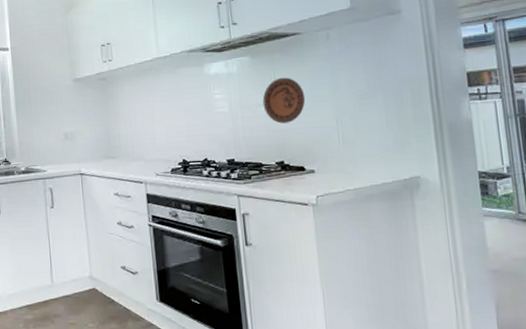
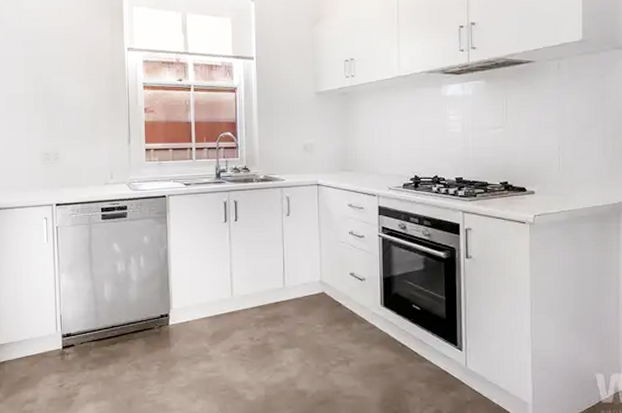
decorative plate: present [262,77,306,124] -> none [493,102,533,146]

